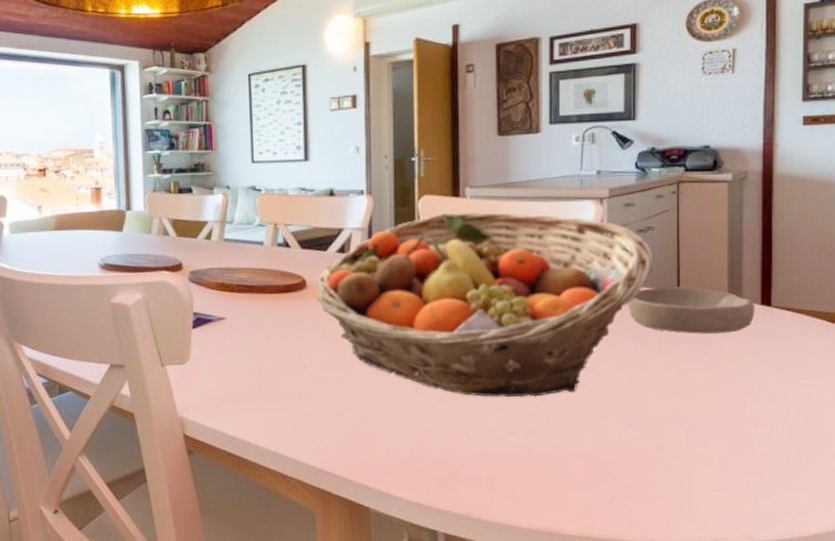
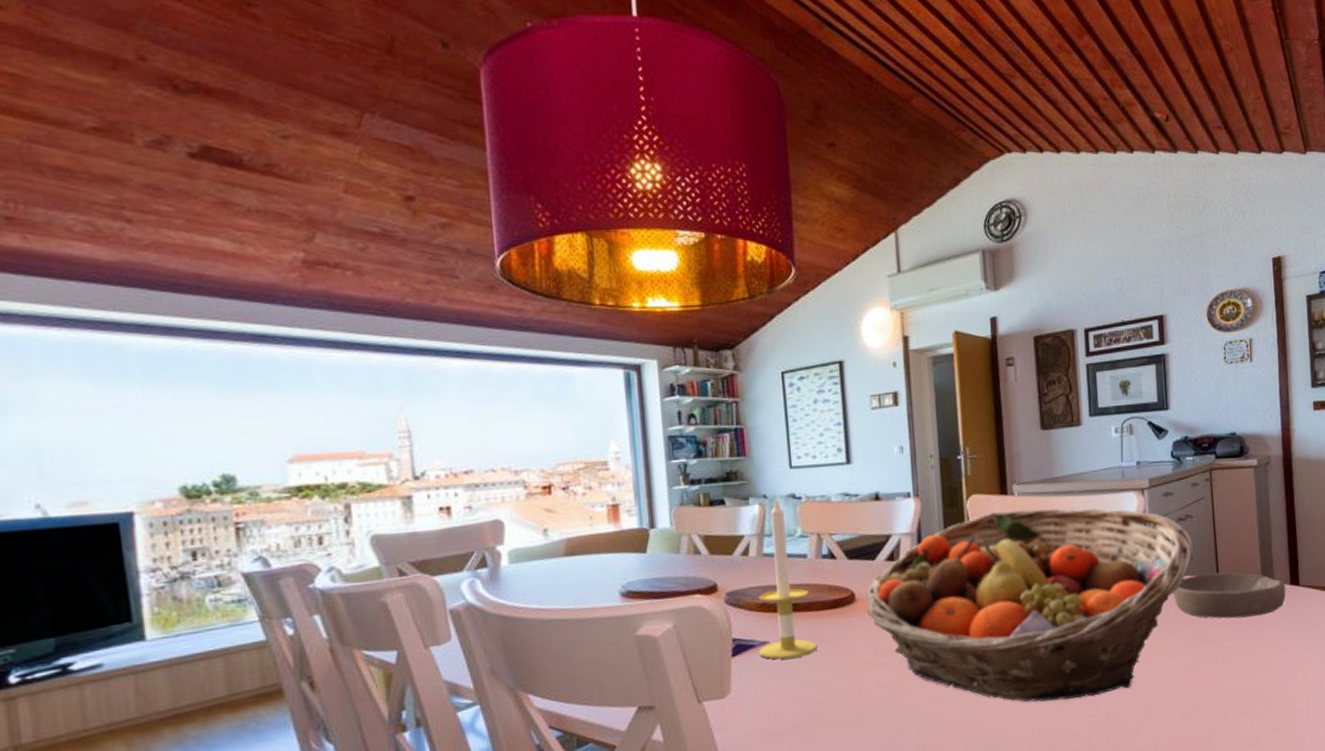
candle: none [216,187,269,334] -> present [758,496,817,660]

